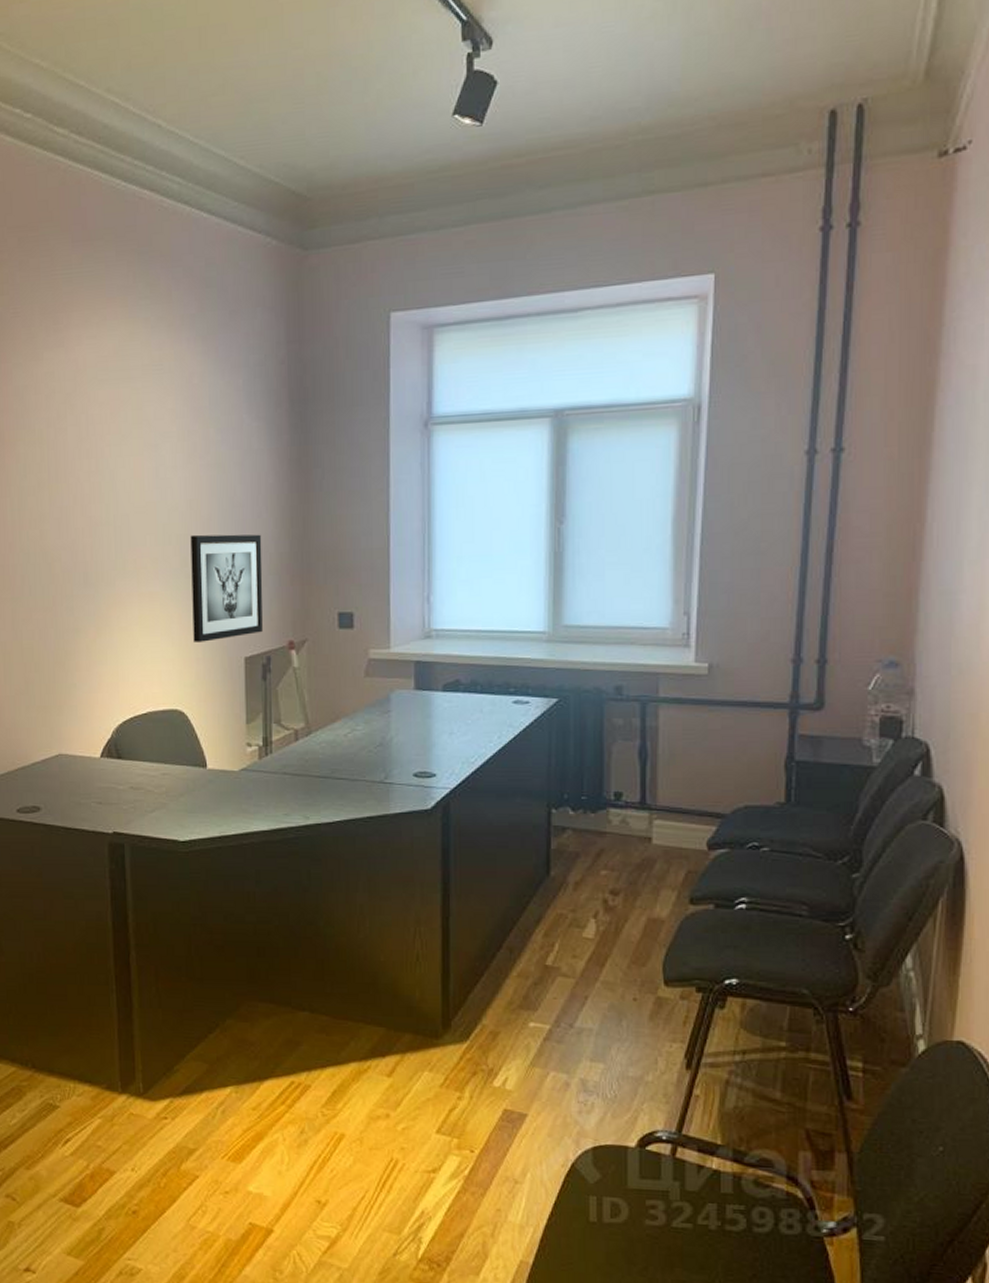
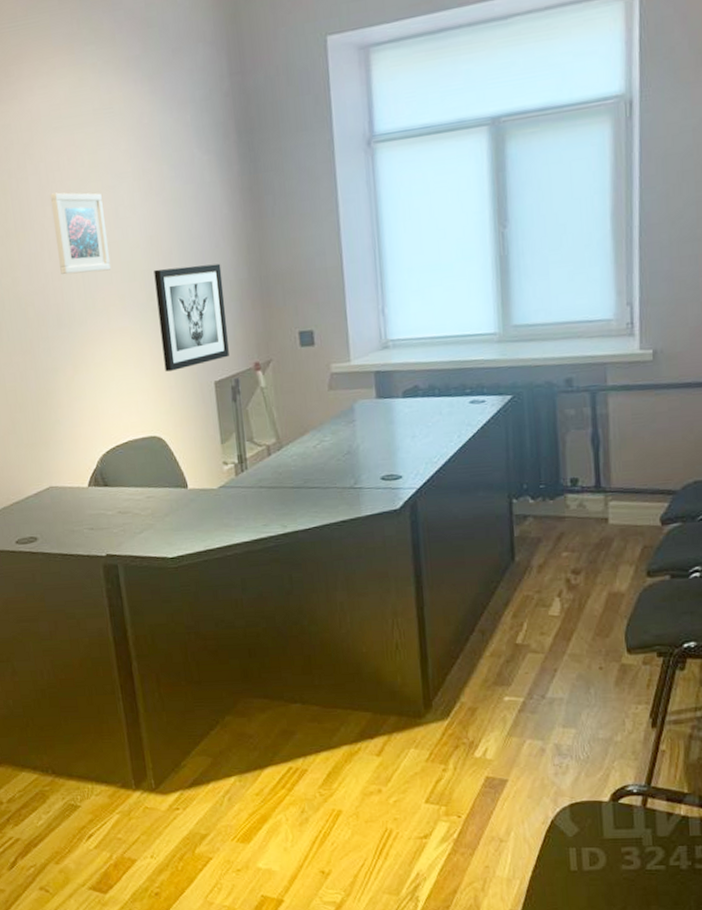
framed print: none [88,446,146,532] -> present [50,192,111,275]

